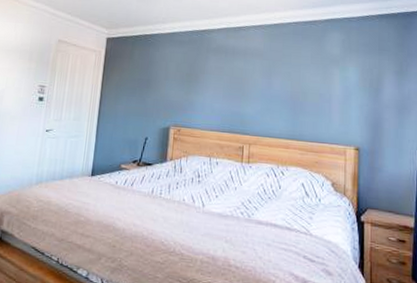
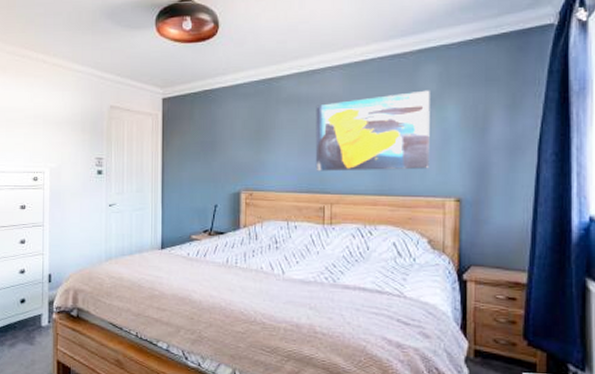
wall art: none [237,53,335,120] -> present [315,90,430,171]

